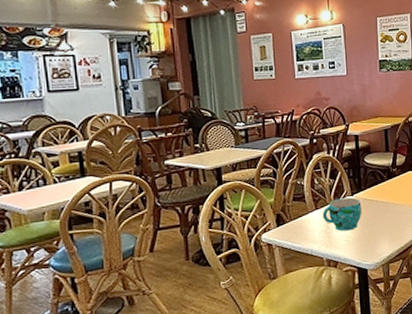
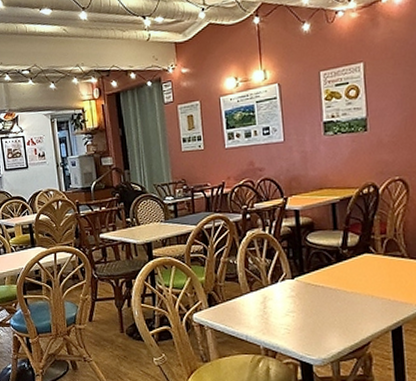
cup: present [322,197,362,232] -> none [258,281,305,319]

